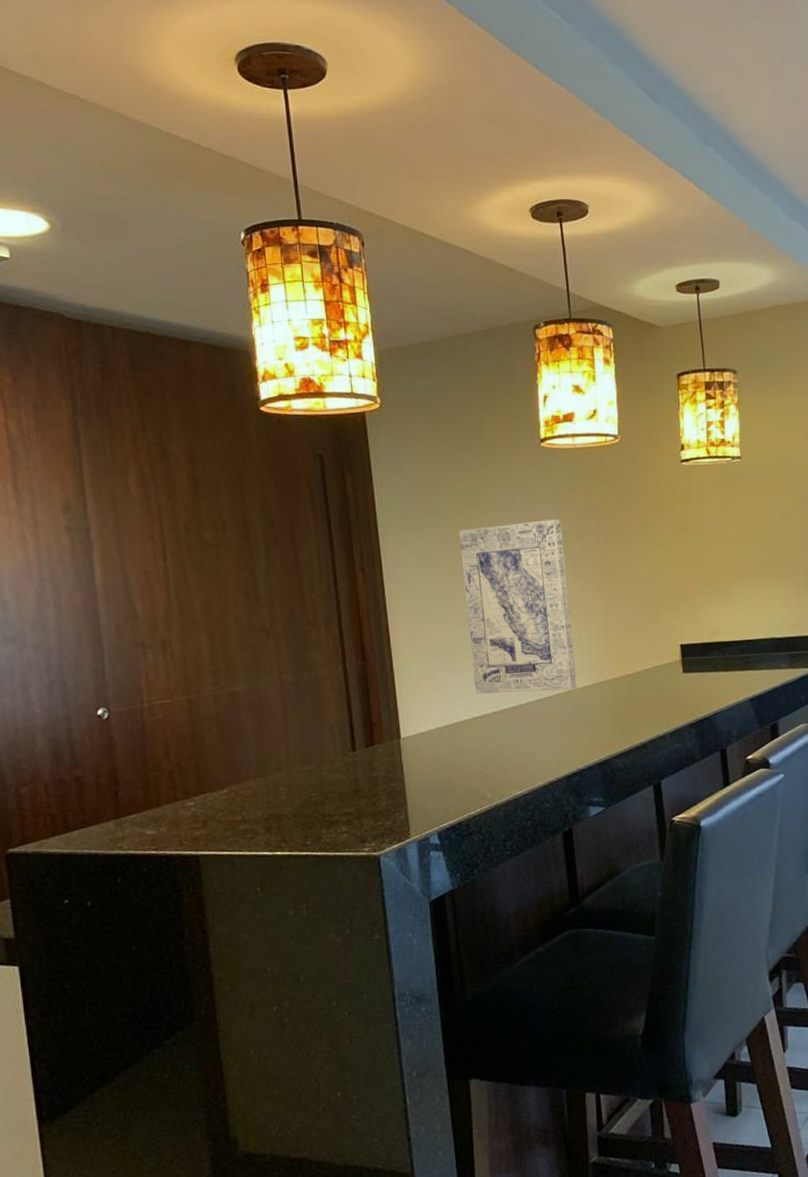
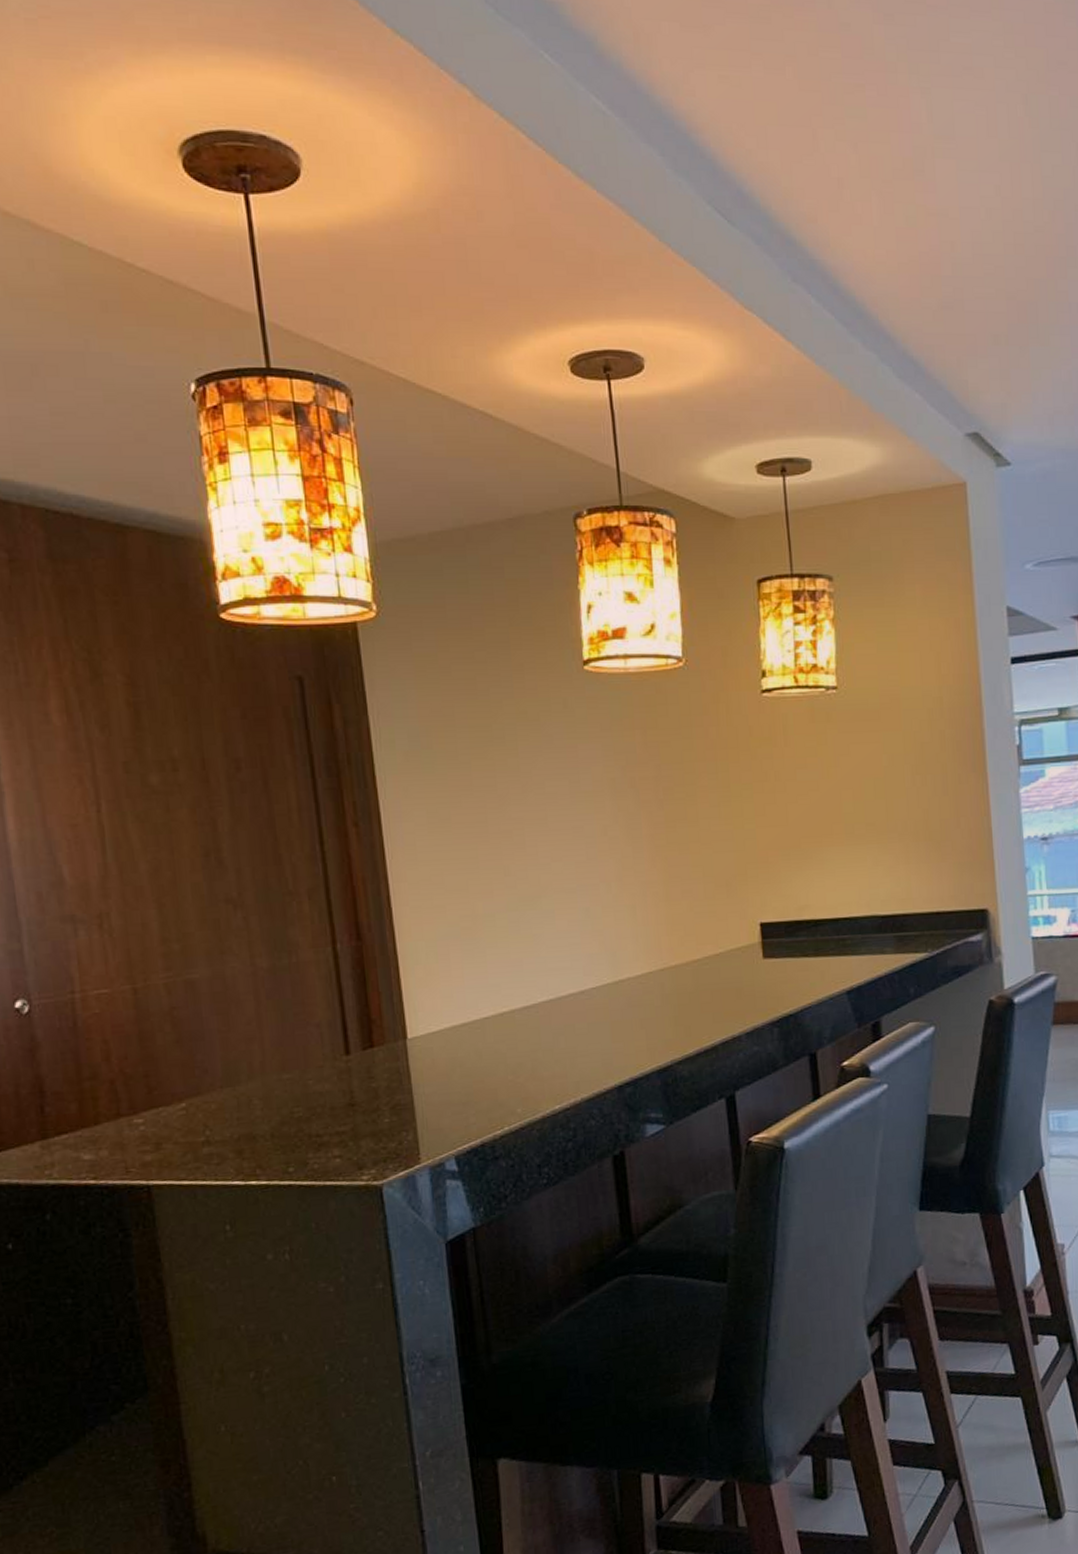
wall art: present [459,519,578,694] -> none [480,763,631,984]

